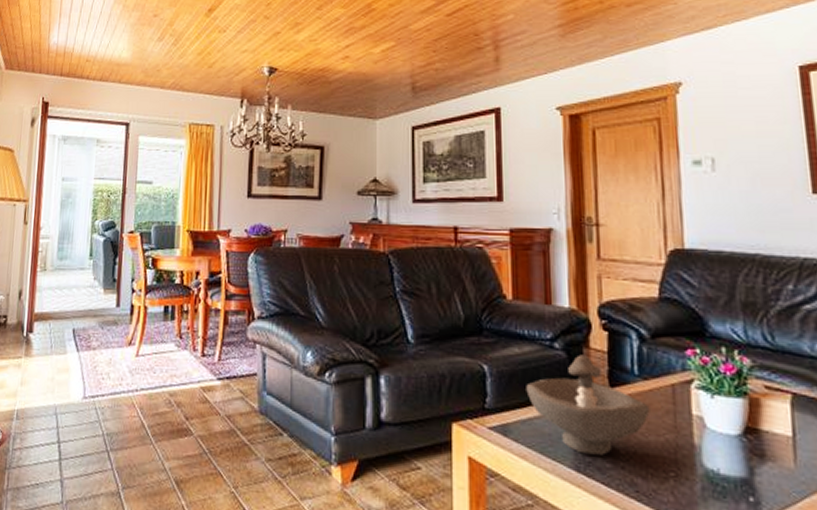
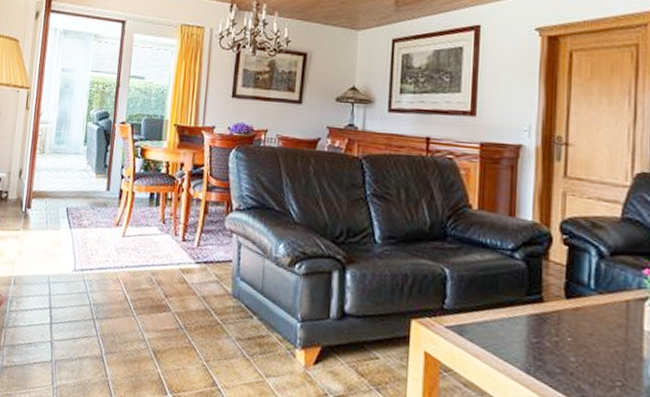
decorative bowl: present [526,354,650,456] -> none [484,266,603,361]

